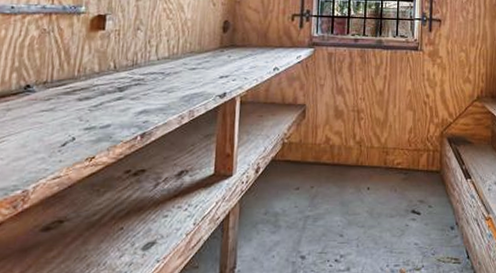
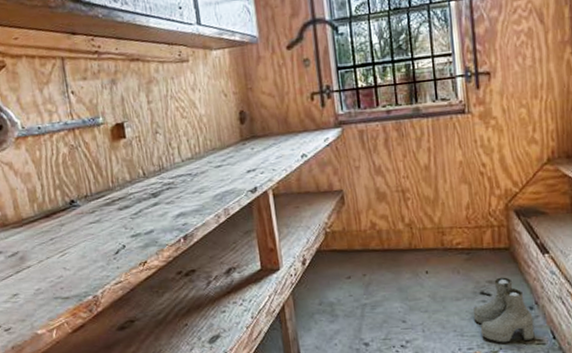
boots: none [403,198,453,261] -> present [473,277,535,343]

